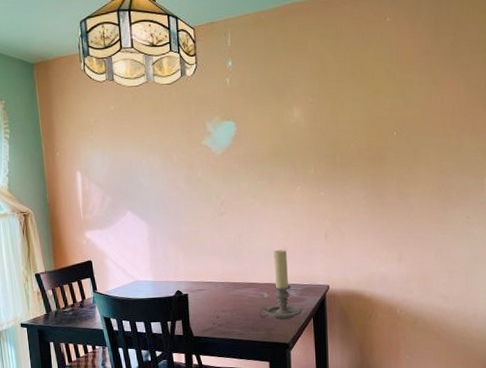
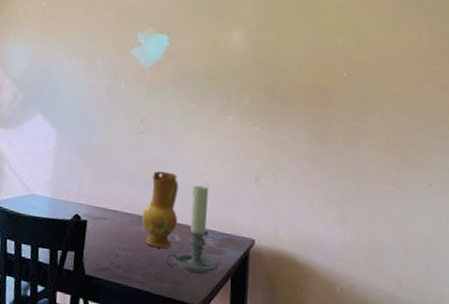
ceramic jug: none [233,243,265,306] -> present [141,171,178,249]

